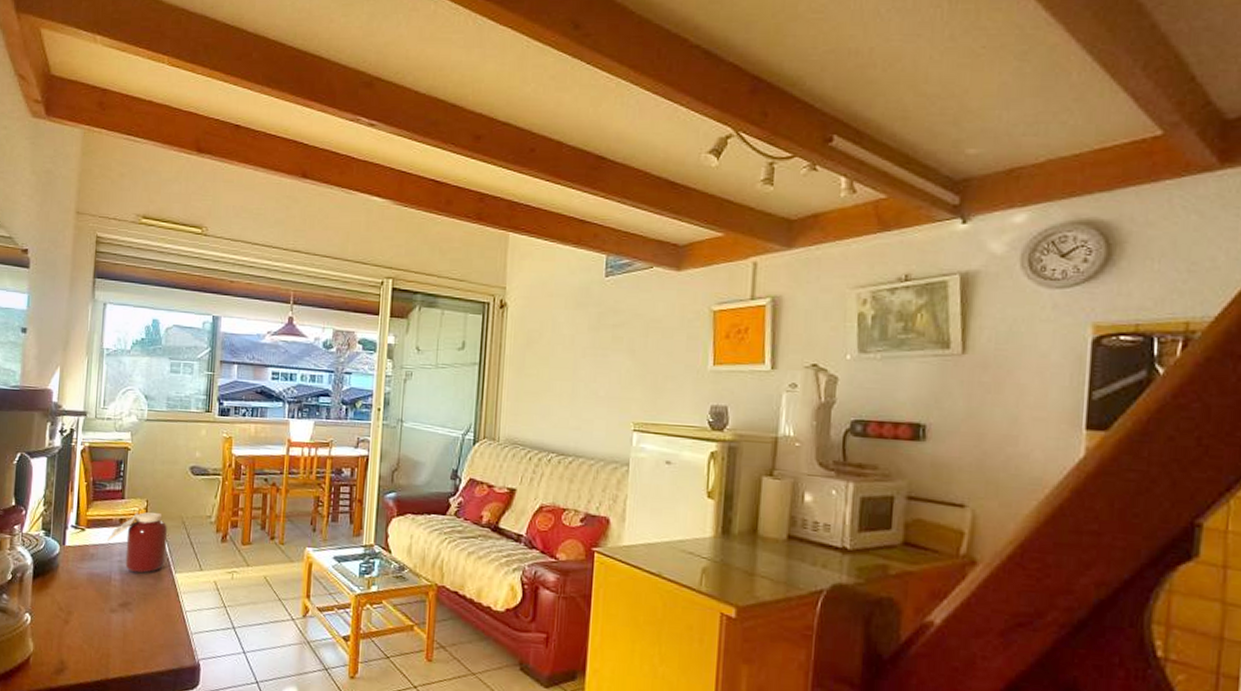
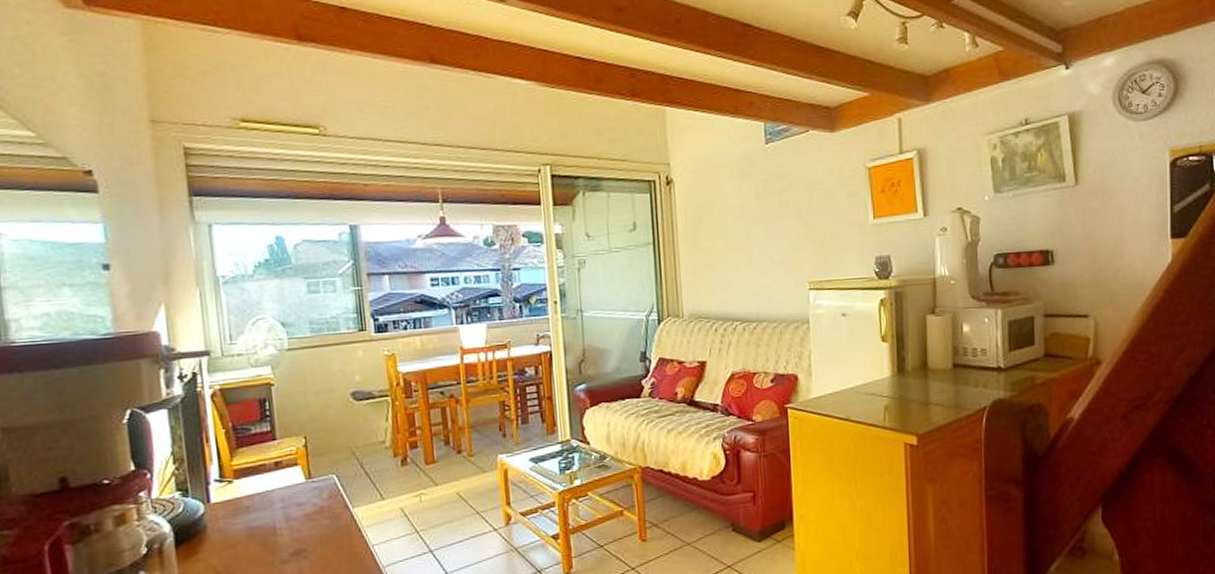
jar: present [107,511,168,573] -> none [263,447,339,516]

